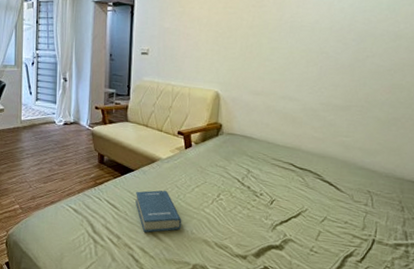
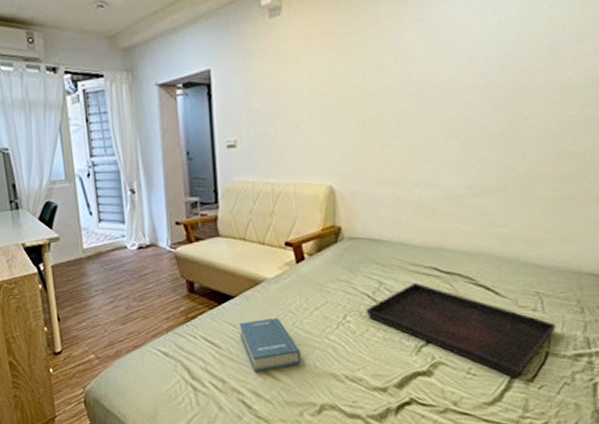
serving tray: none [235,173,382,259] -> present [366,282,557,379]

